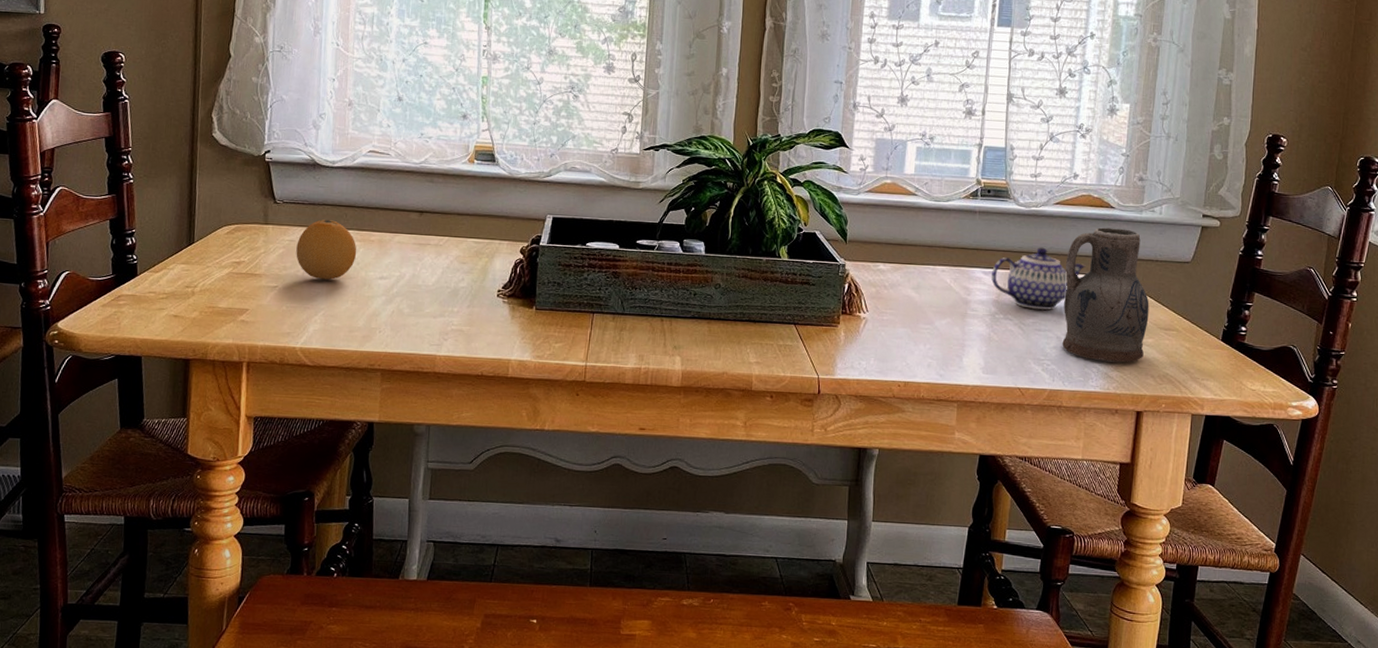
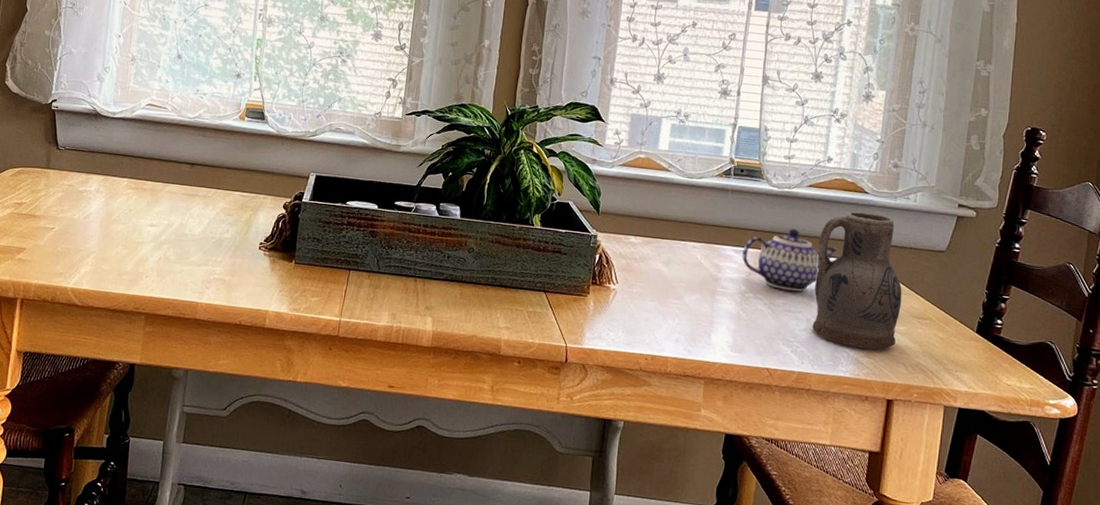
fruit: present [296,219,357,280] -> none [73,167,131,225]

